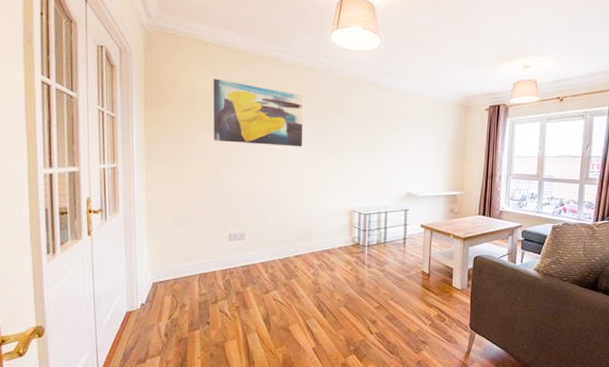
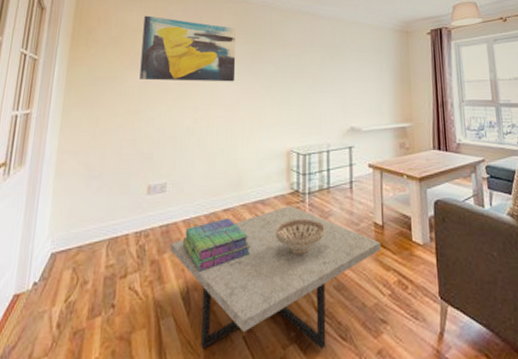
coffee table: none [252,254,426,359] -> present [170,204,381,350]
stack of books: none [261,262,319,302] -> present [182,217,251,272]
decorative bowl: none [339,265,380,293] -> present [276,218,325,255]

